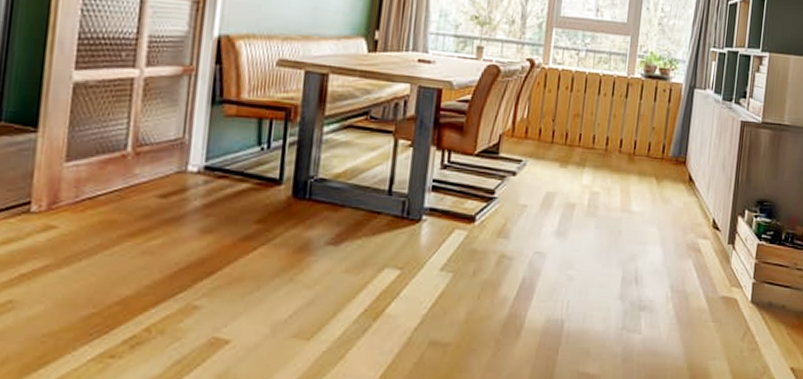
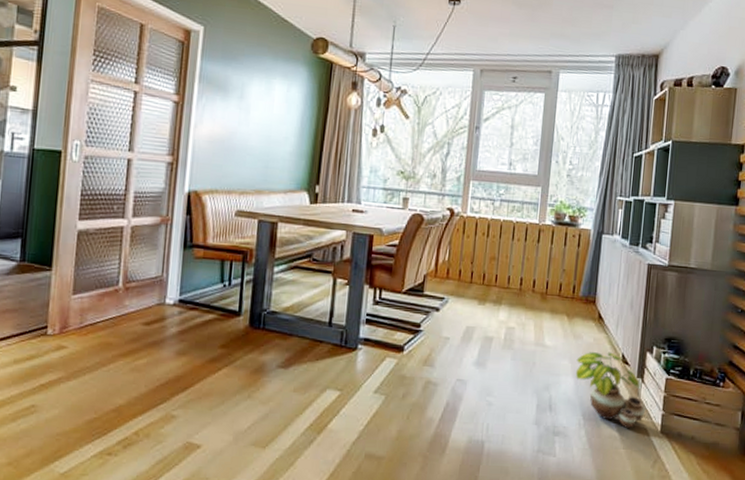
potted plant: none [663,217,736,300] -> present [575,352,646,429]

